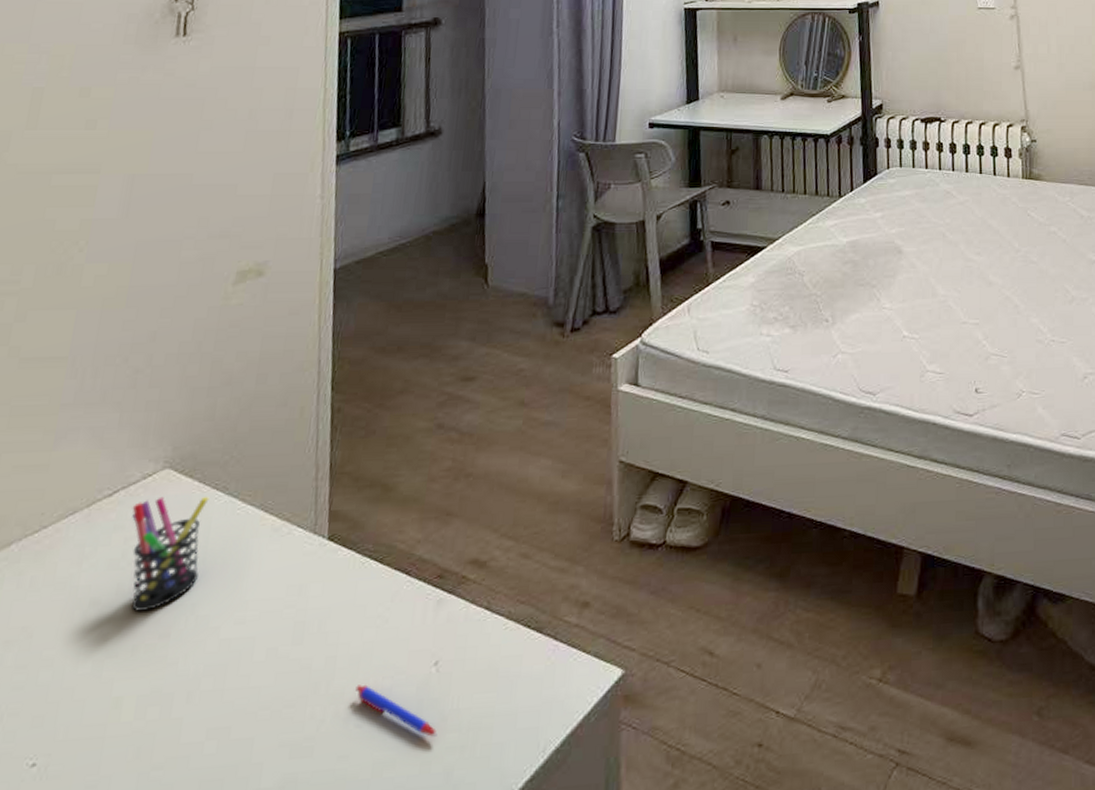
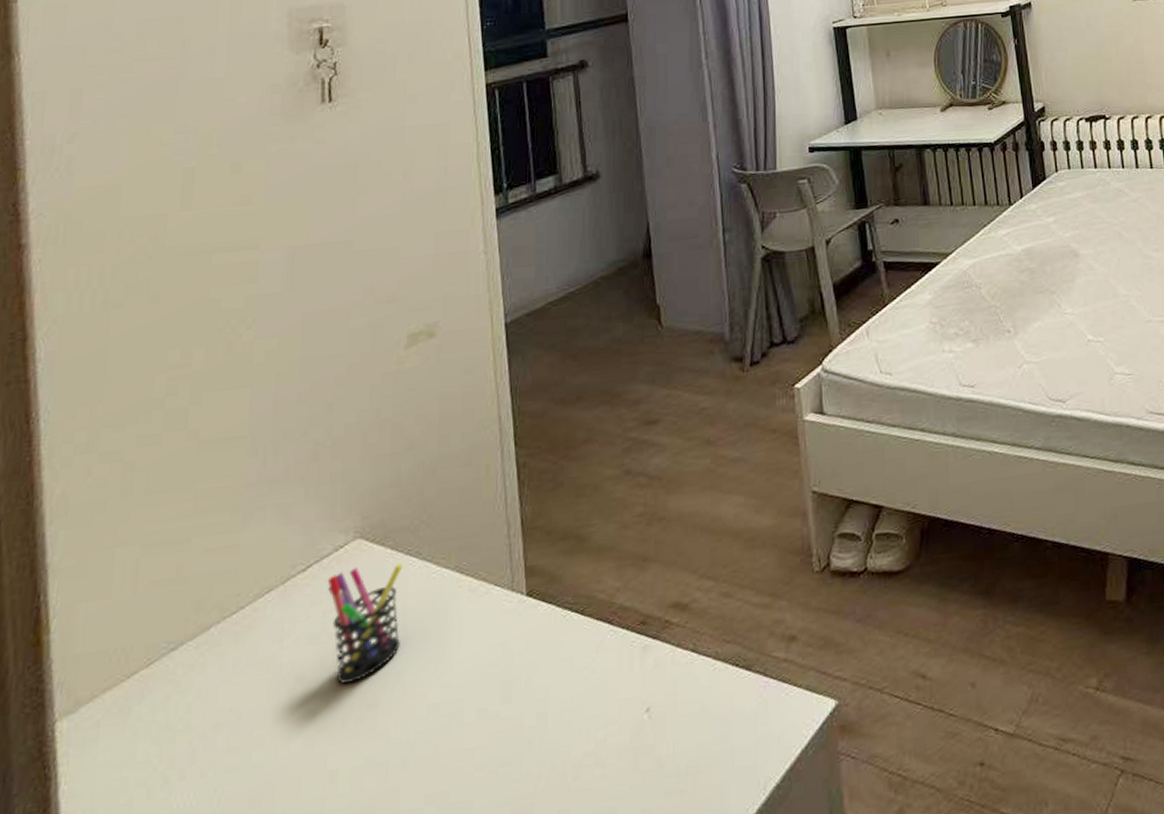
pen: present [355,684,438,737] -> none [569,737,656,784]

